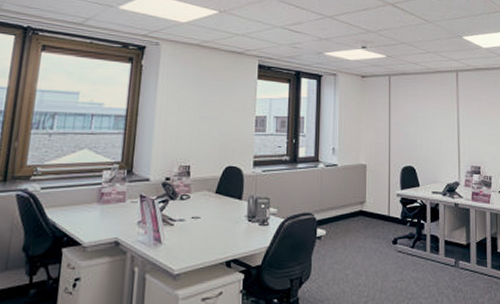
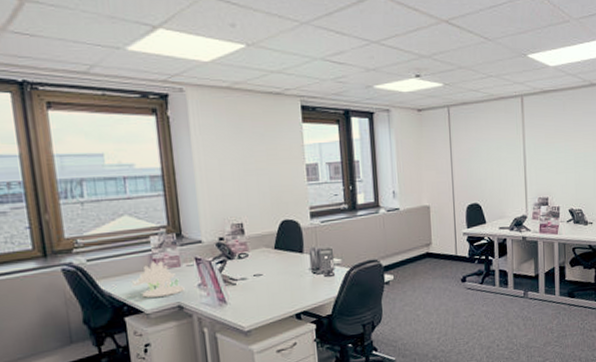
toy dinosaur: none [76,194,125,230] -> present [131,261,185,298]

